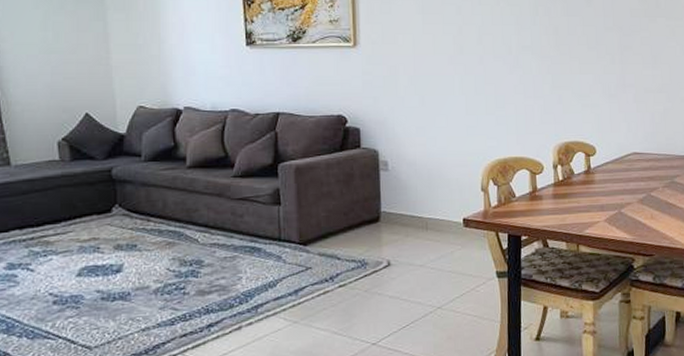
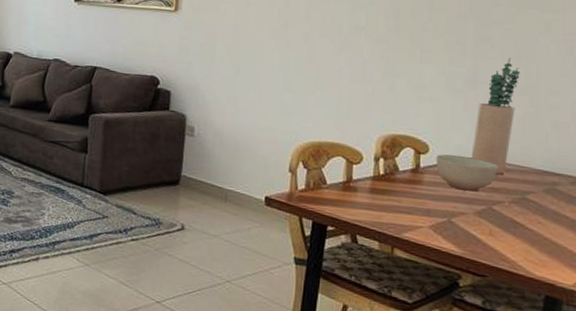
bowl: none [603,152,651,183] -> present [436,154,499,192]
vase: none [629,61,658,165] -> present [471,57,520,175]

